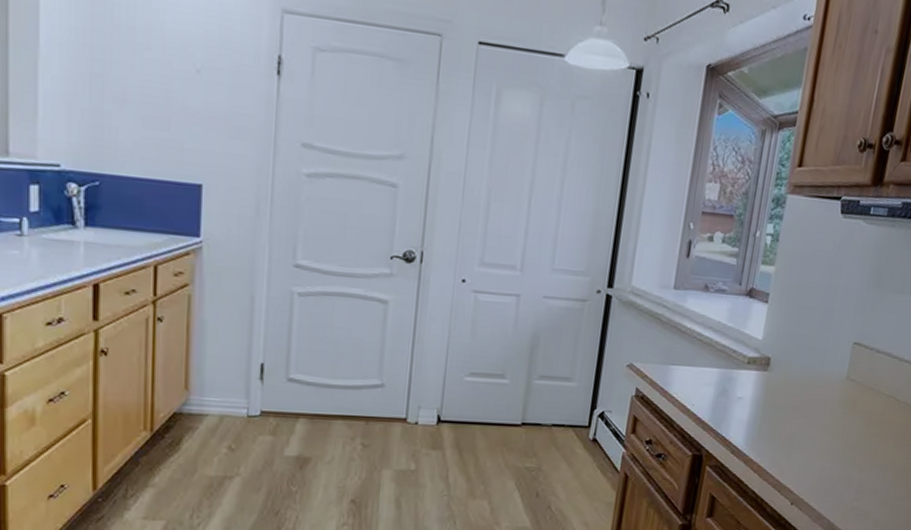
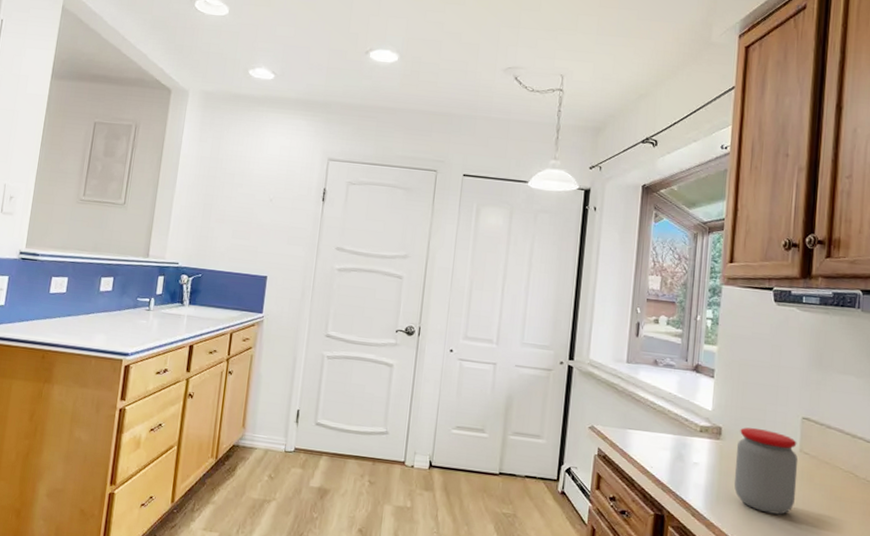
jar: none [777,356,845,445] -> present [734,427,799,515]

